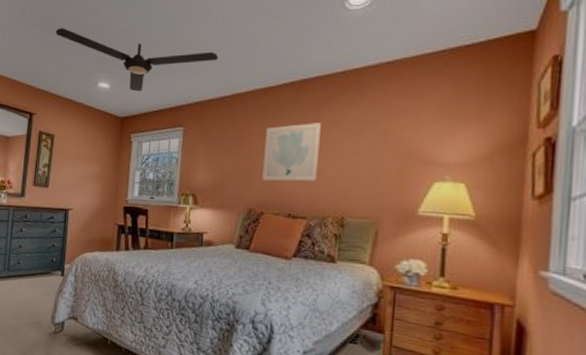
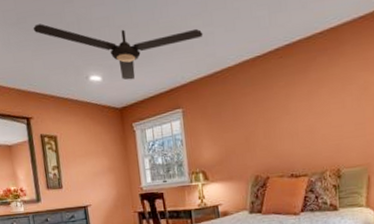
wall art: present [262,123,321,182] -> none [259,85,312,148]

